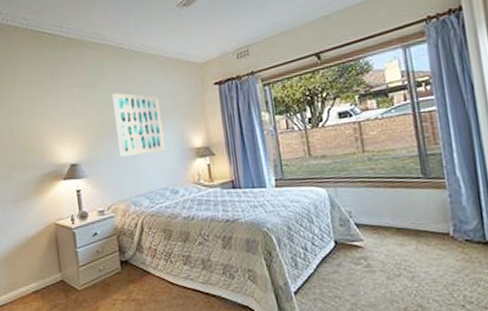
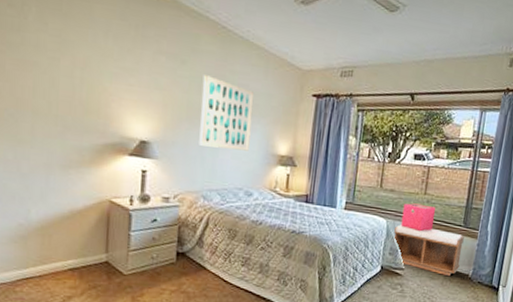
bench: none [338,187,433,240] -> present [394,225,464,277]
storage bin: none [341,163,386,195] -> present [400,203,435,232]

